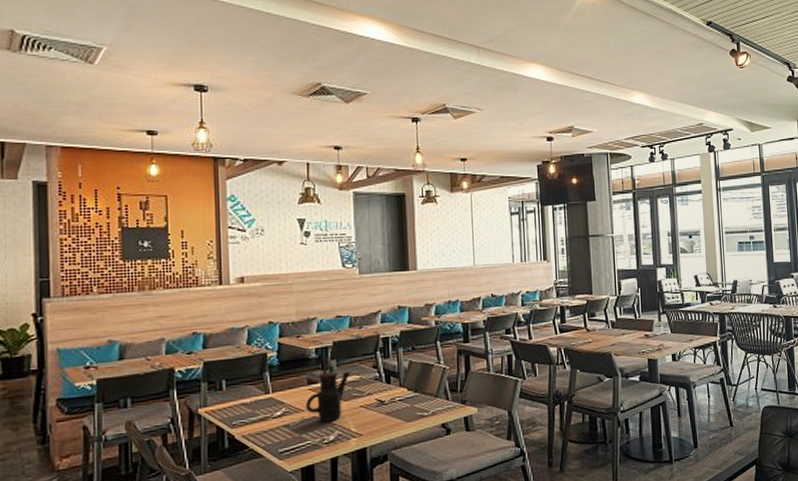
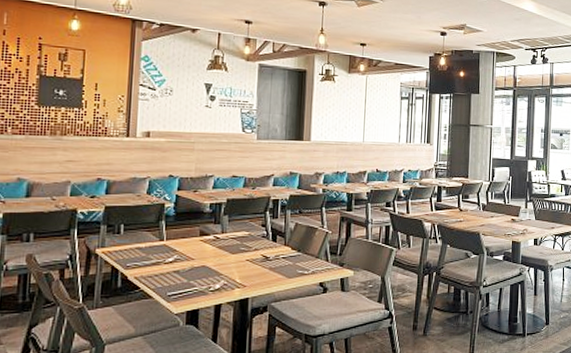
teapot: present [306,364,351,423] -> none [196,219,241,272]

